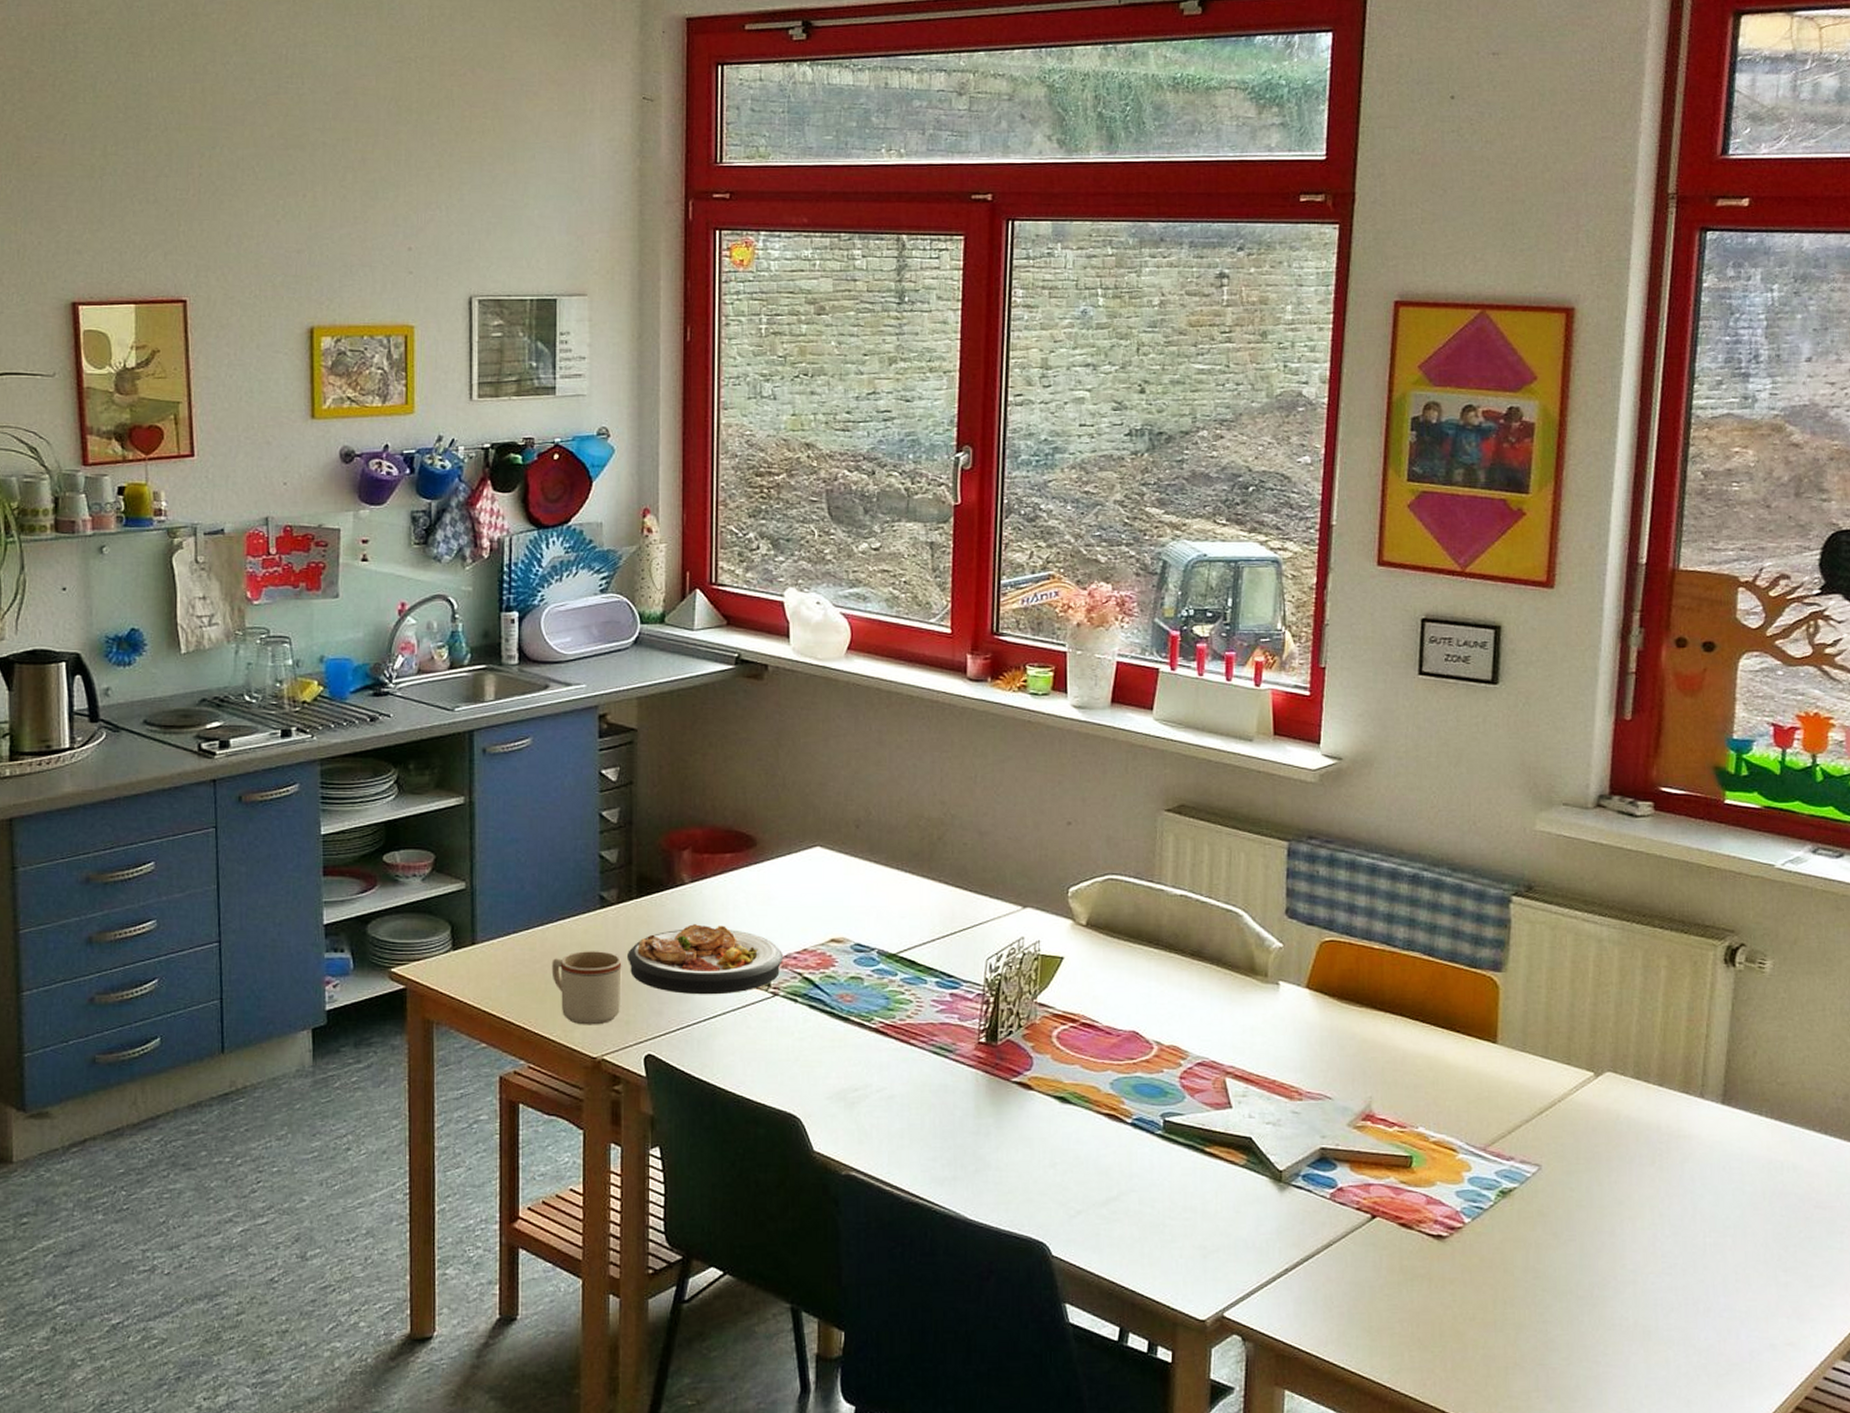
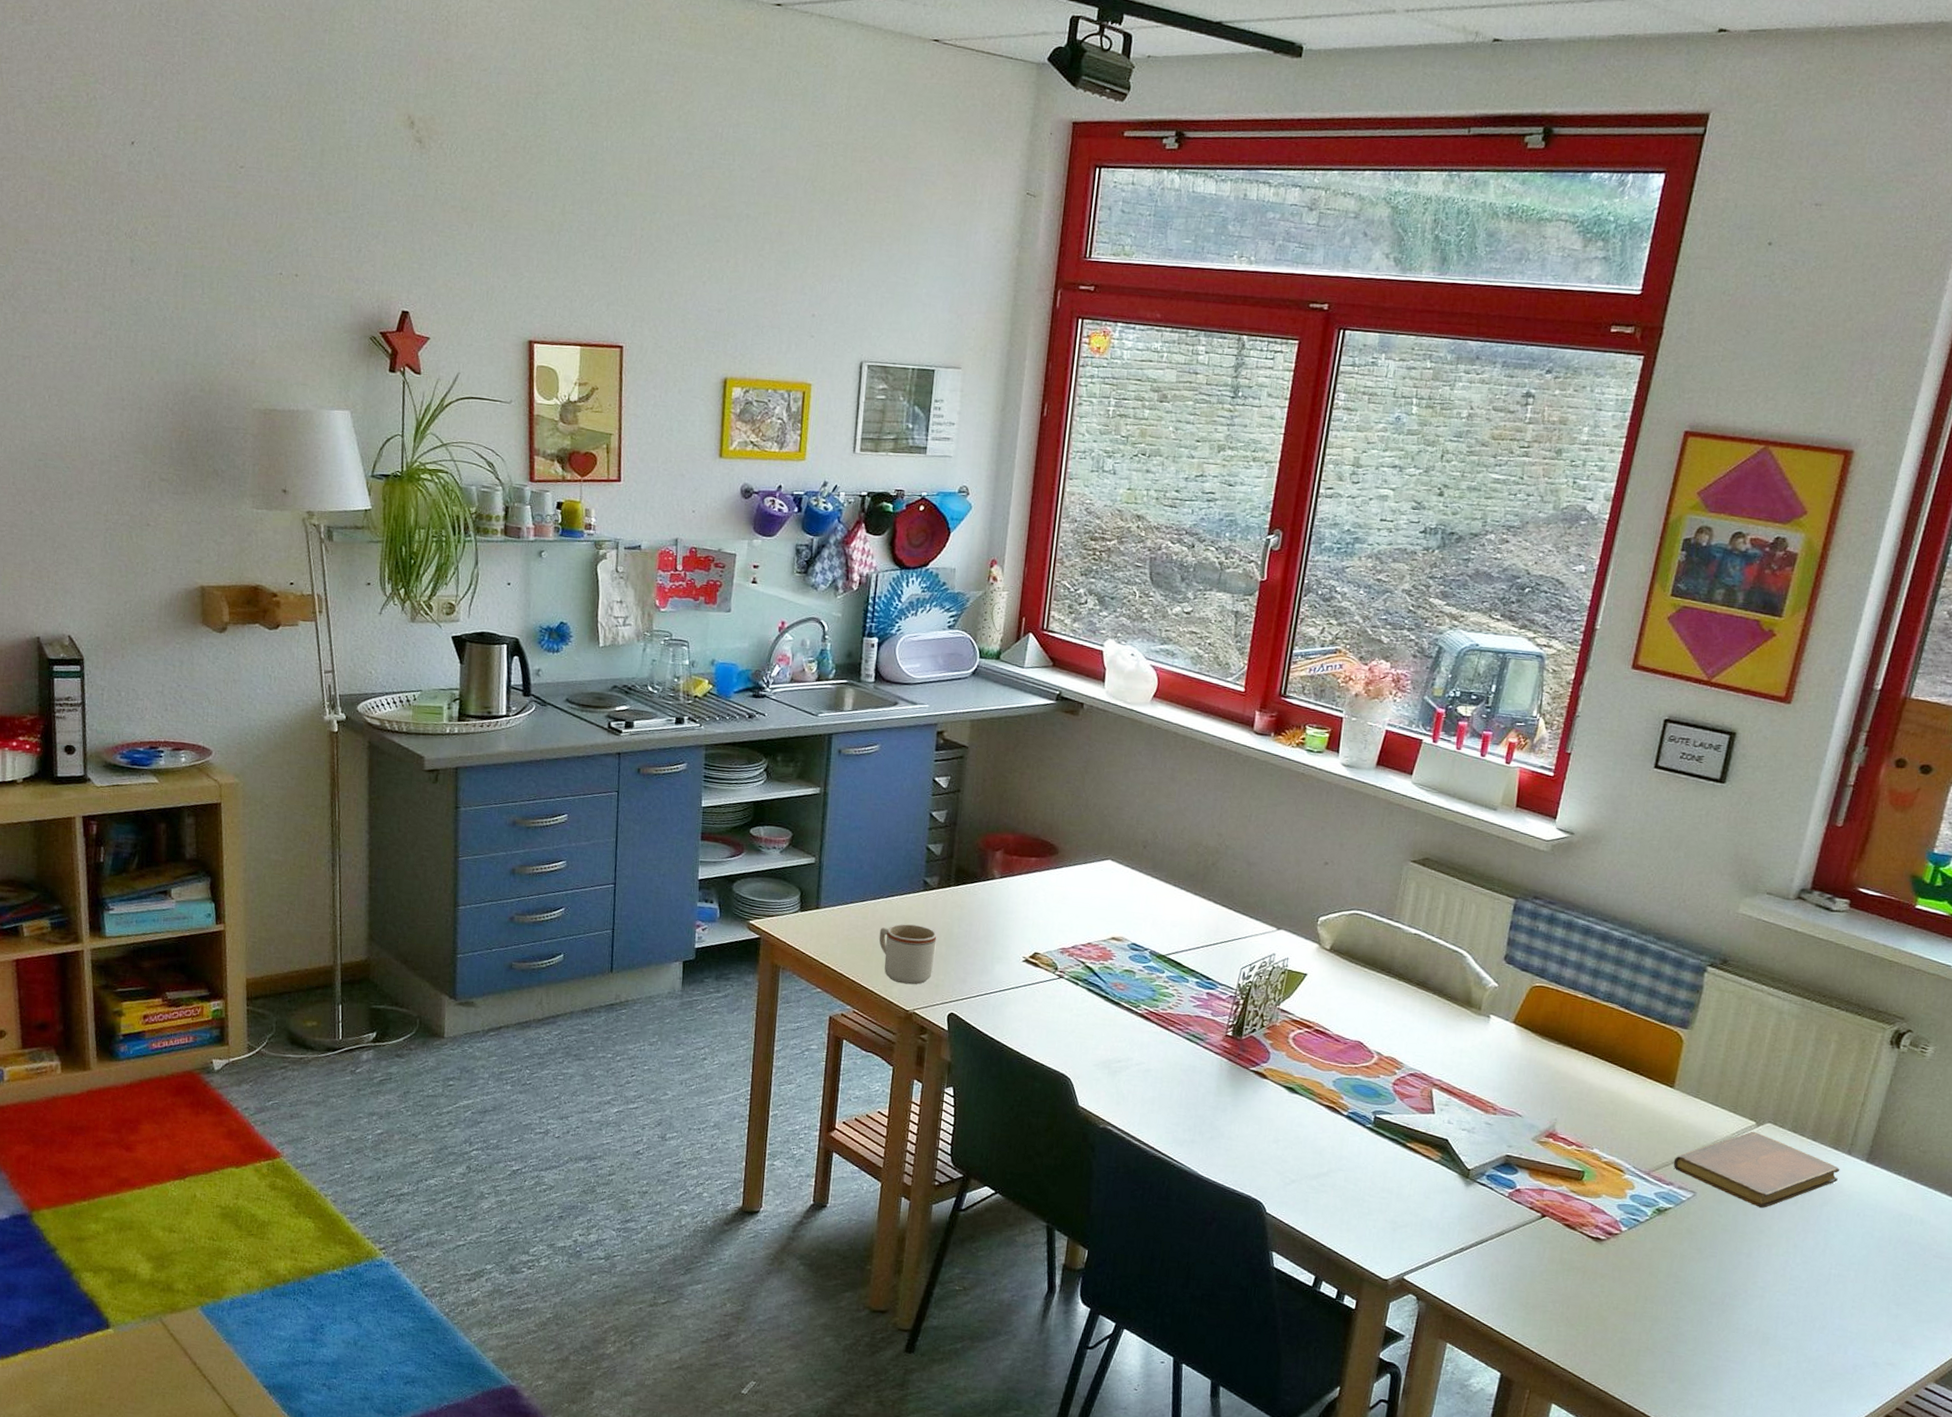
plate: present [628,924,784,995] -> none [942,912,1071,972]
notebook: none [1510,1083,1695,1174] -> present [1673,1131,1840,1208]

